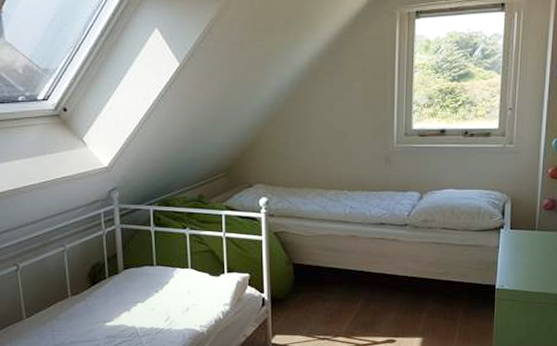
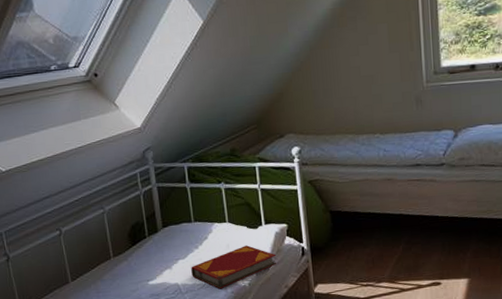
hardback book: none [150,292,237,335] -> present [191,245,277,289]

